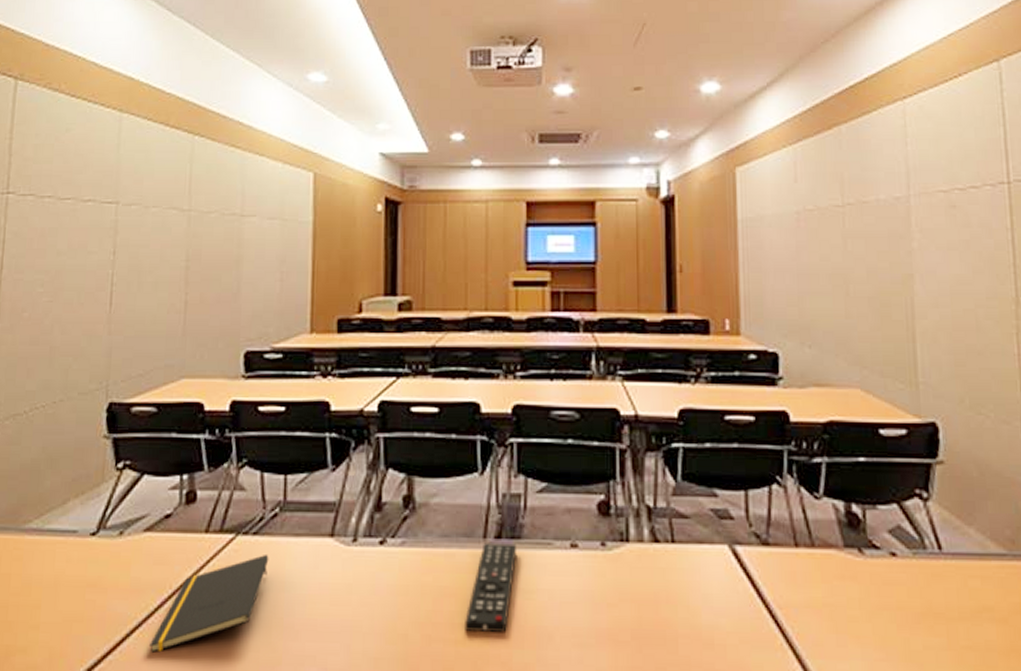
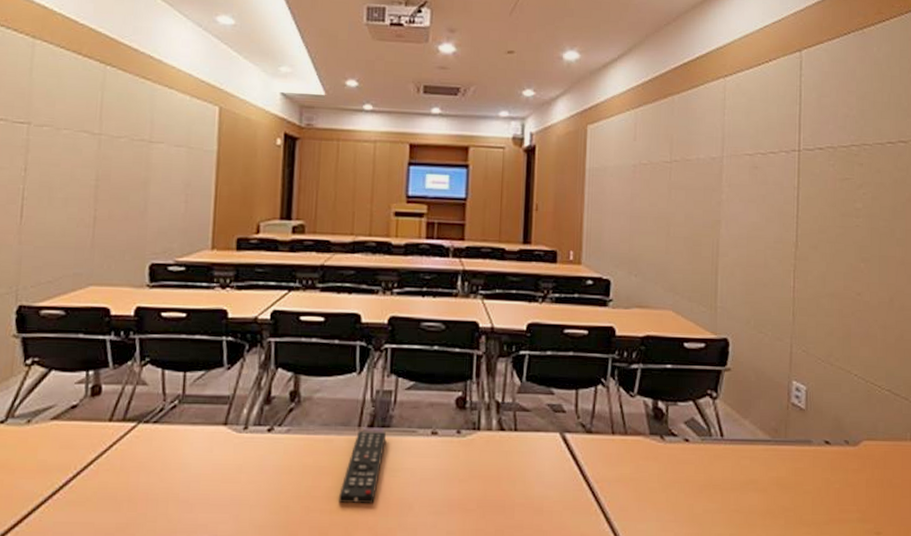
notepad: present [150,553,269,653] -> none [55,439,168,524]

